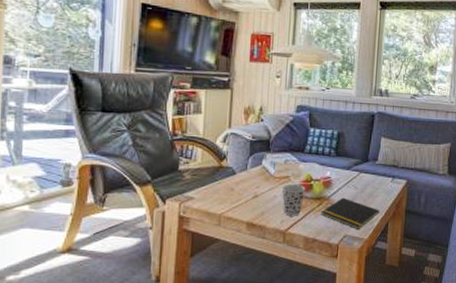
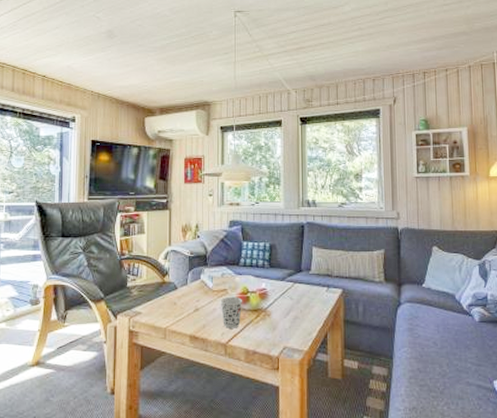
notepad: present [321,197,380,229] -> none [259,308,317,341]

